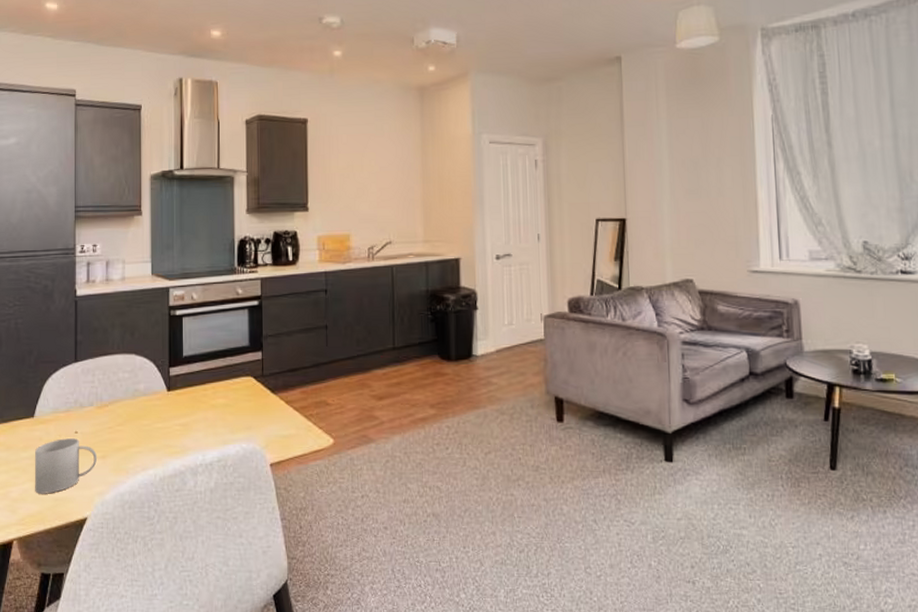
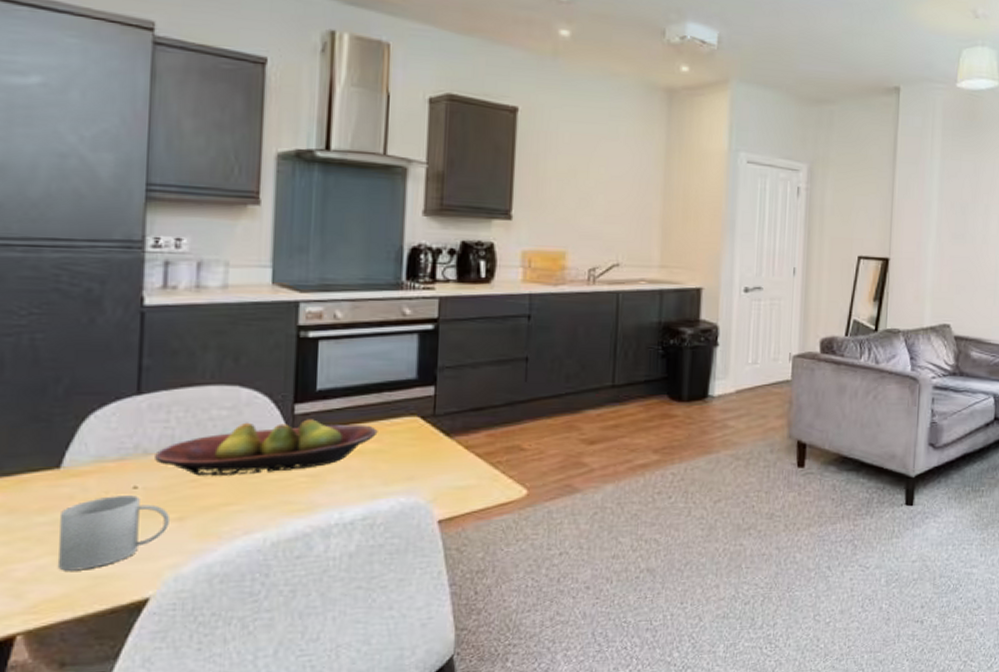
fruit bowl: none [87,379,225,424] -> present [155,419,378,476]

